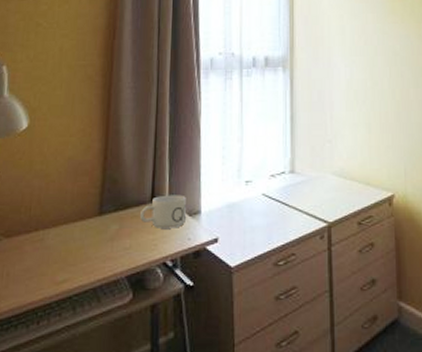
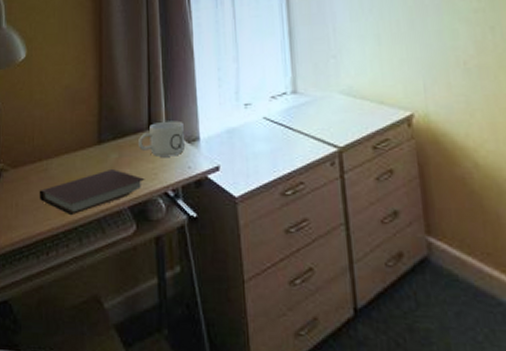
notebook: none [32,240,145,285] -> present [39,170,145,216]

